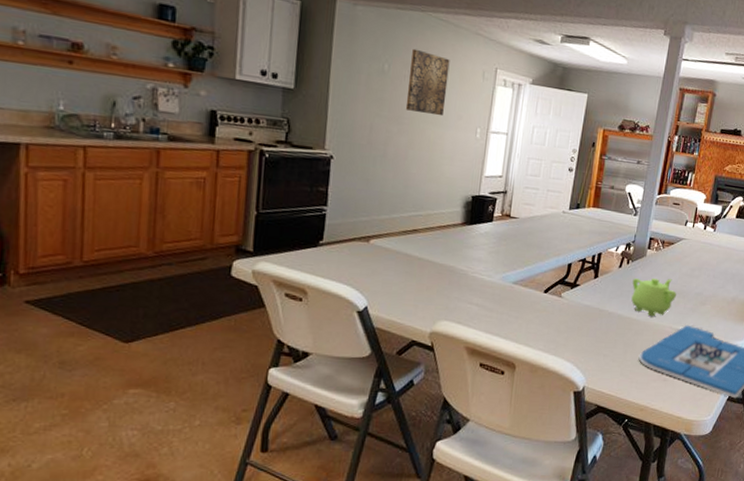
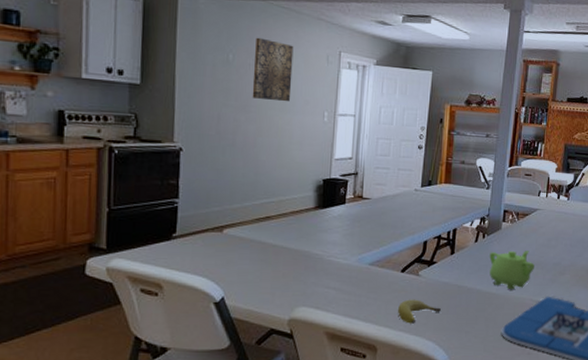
fruit: none [538,319,581,344] -> present [398,299,441,324]

